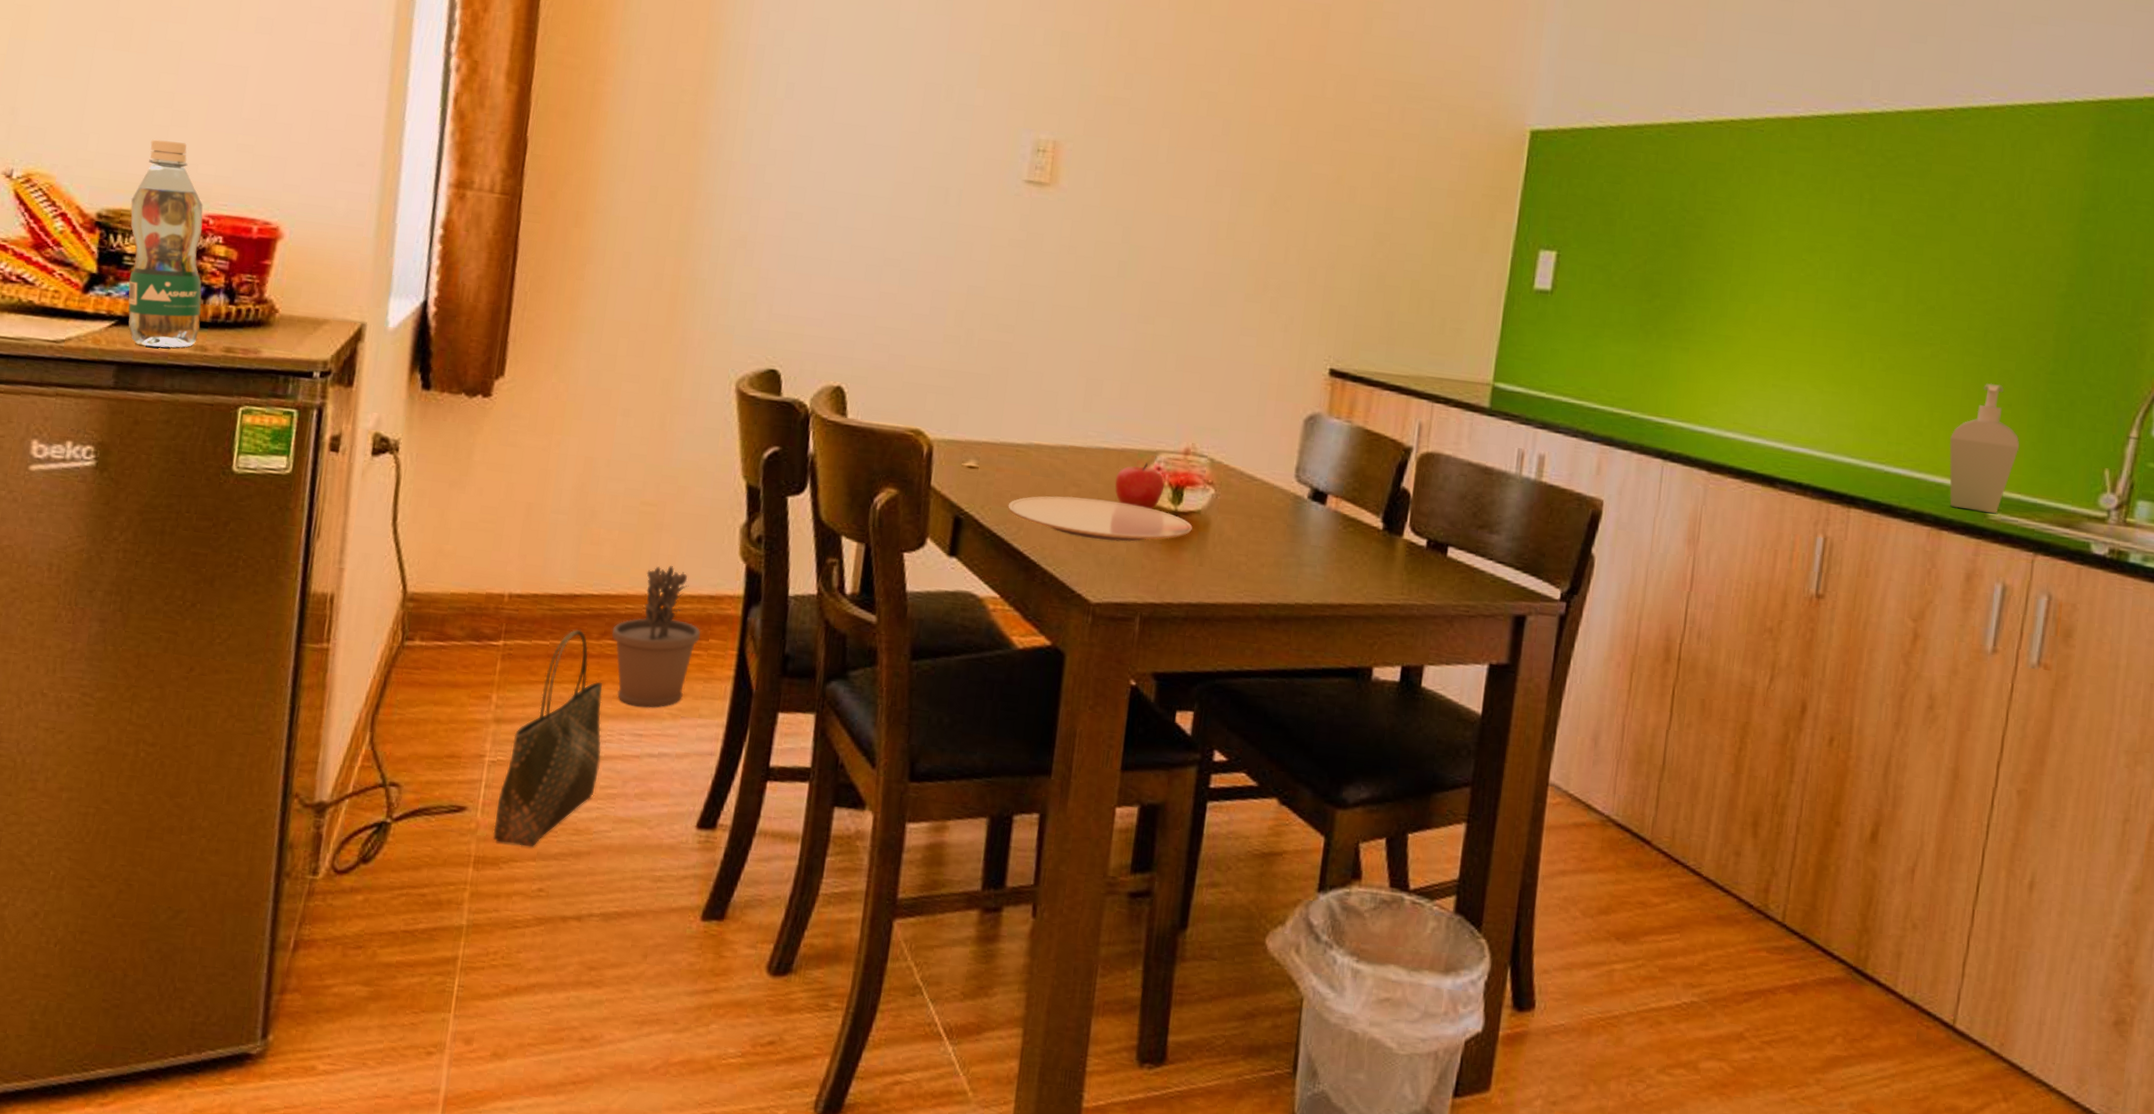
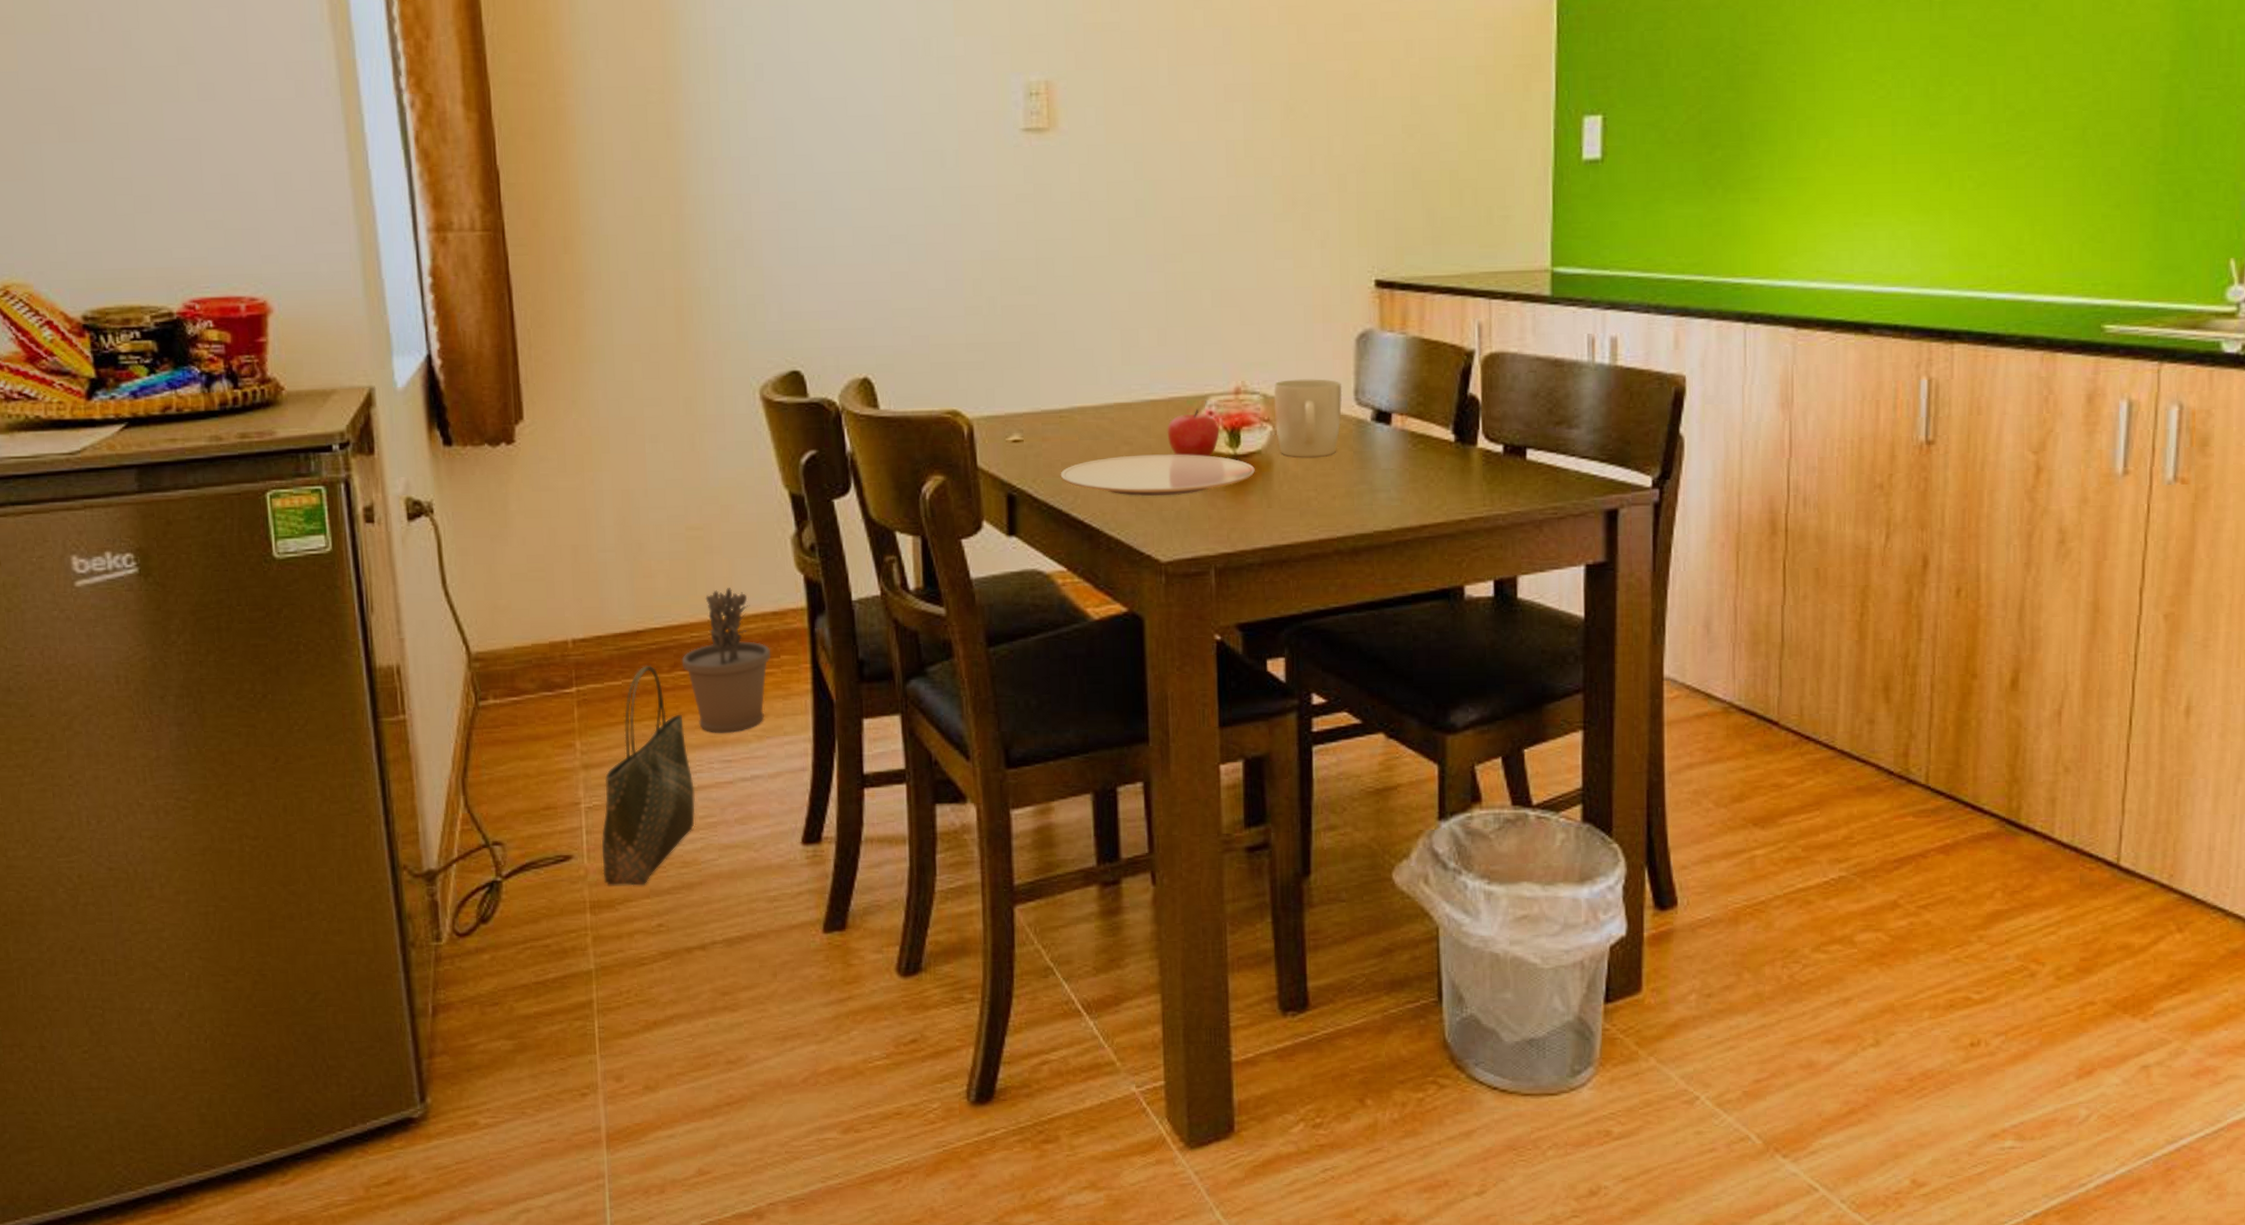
bottle: present [128,139,203,348] -> none [112,229,211,445]
mug: none [1217,448,1286,526] -> present [1273,379,1343,458]
soap bottle: present [1949,383,2020,513] -> none [2056,184,2133,327]

